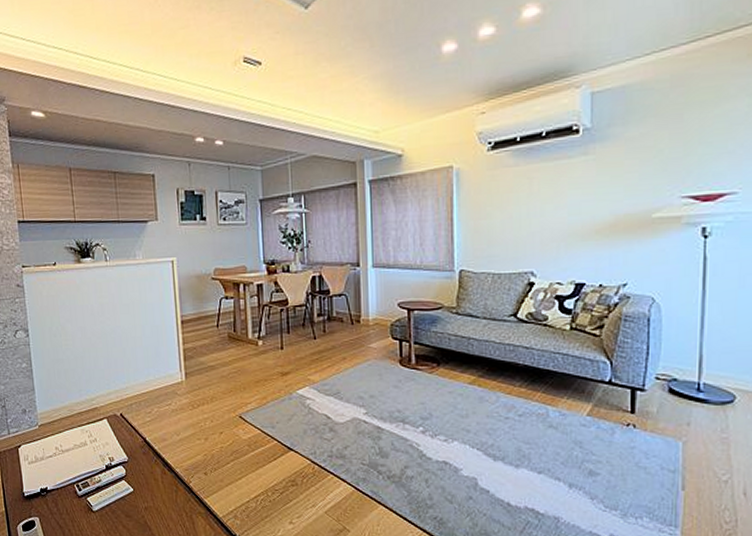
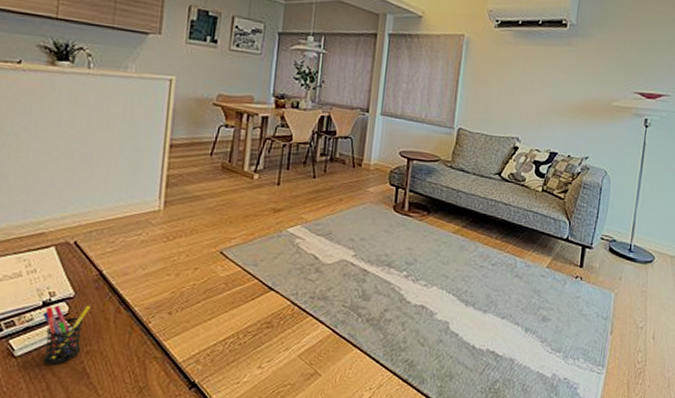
pen holder: none [107,468,142,519] -> present [43,305,90,365]

